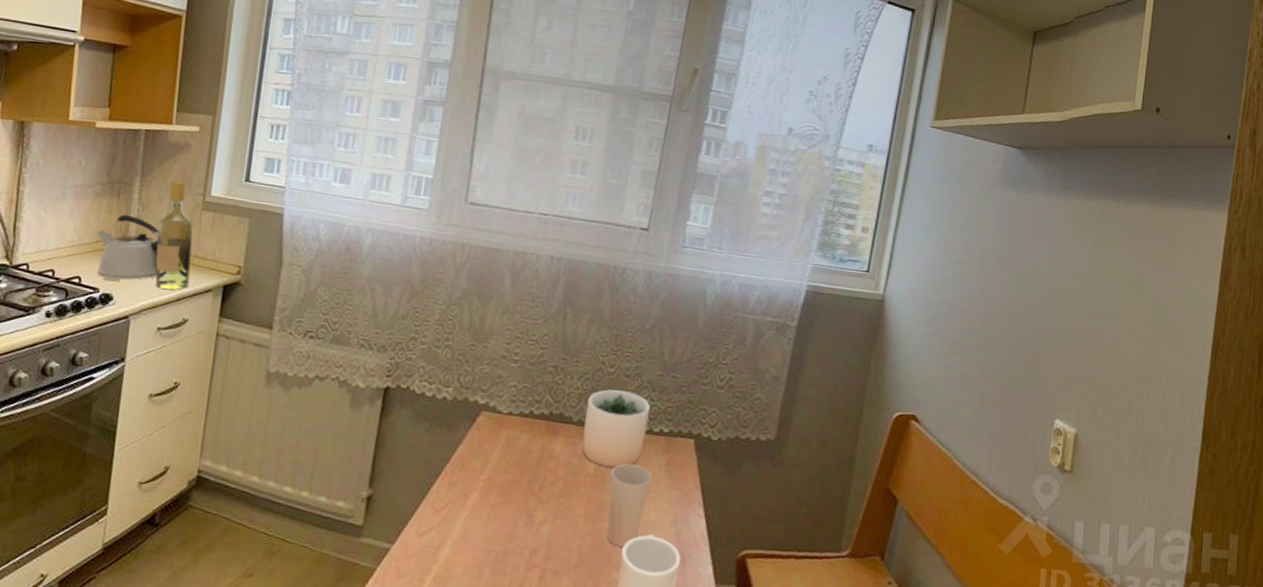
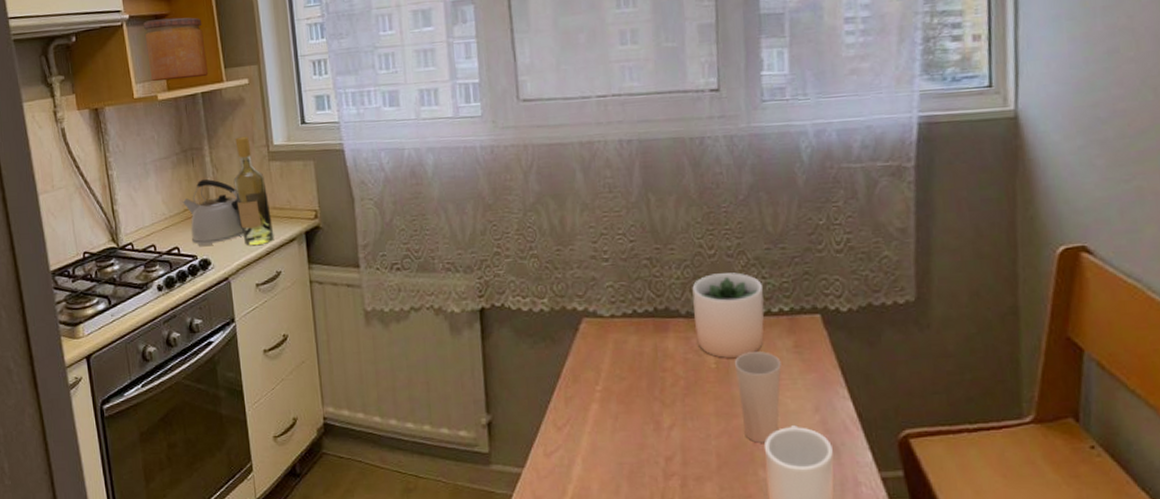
jar: none [92,47,164,116] -> present [143,17,209,82]

